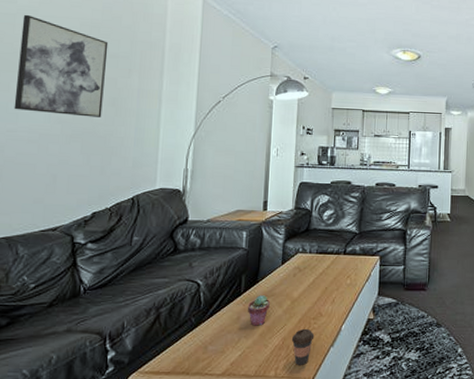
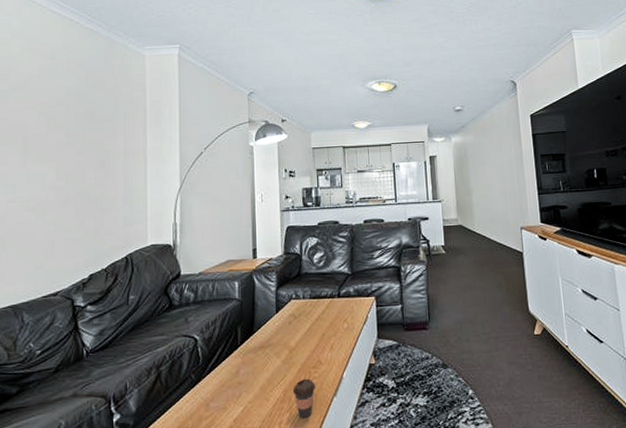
wall art: present [14,14,109,117] -> none [12,89,94,181]
potted succulent: present [247,295,271,326] -> none [245,346,269,379]

